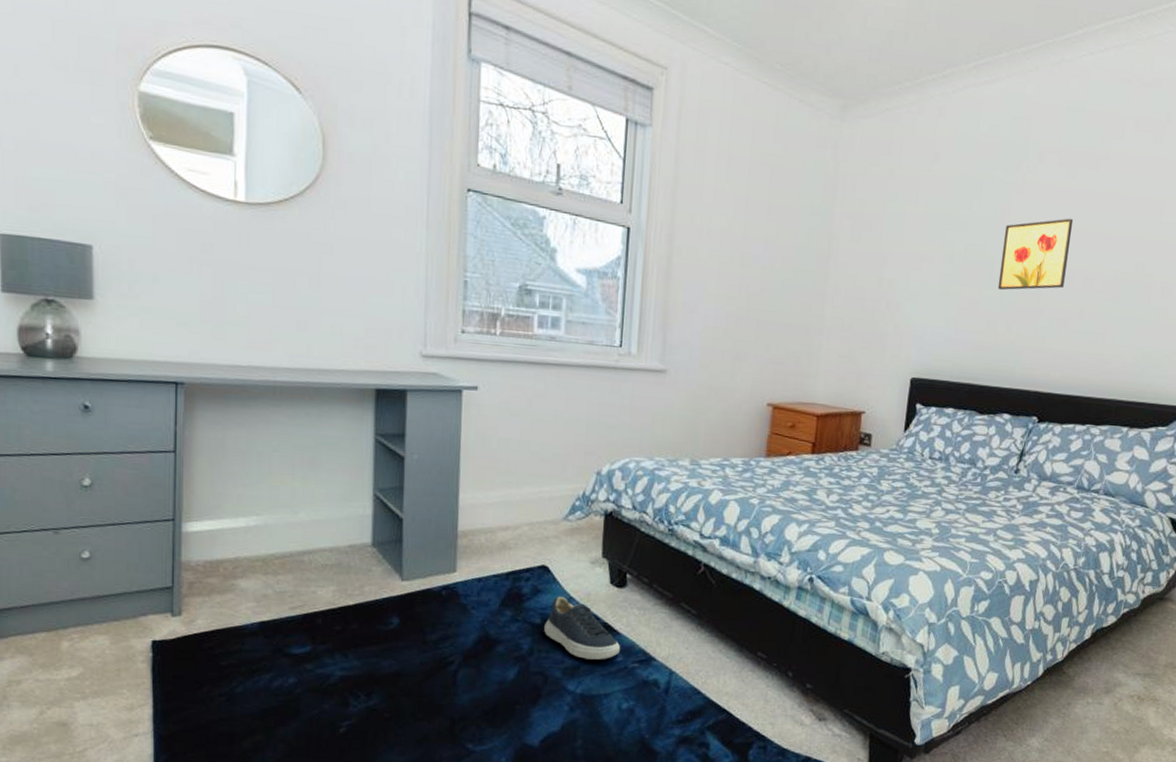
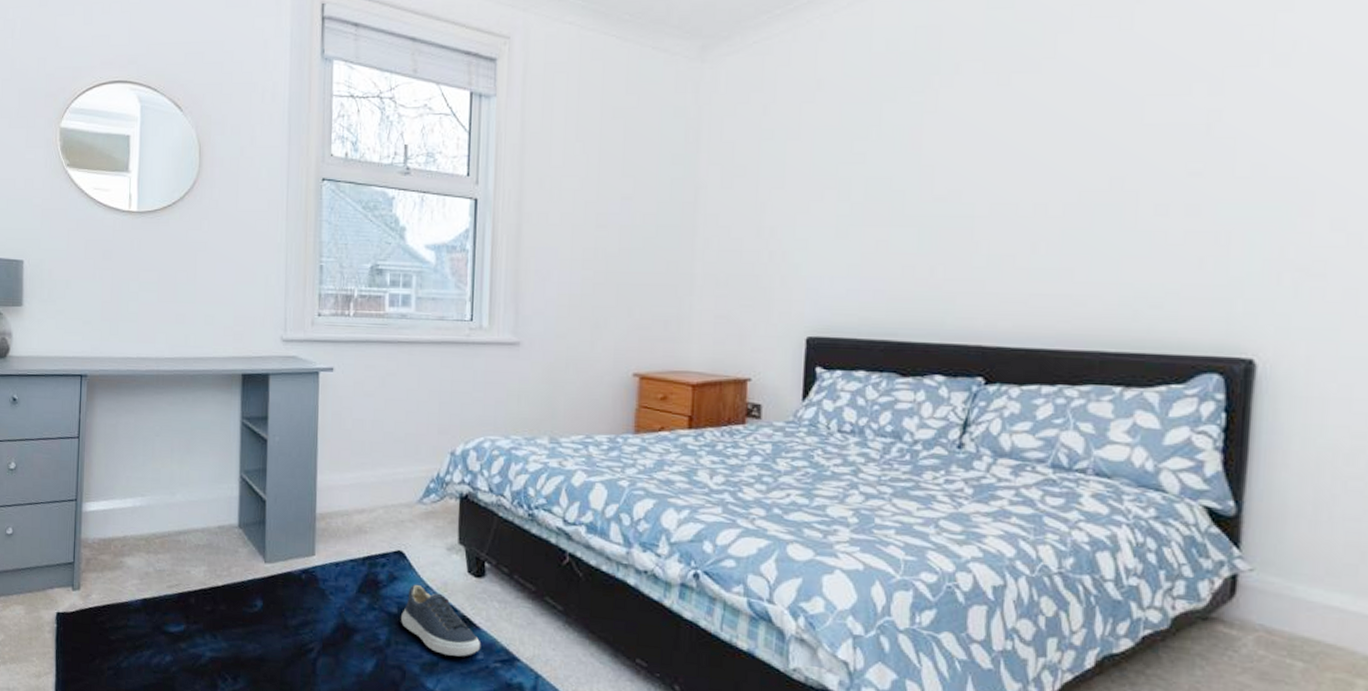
wall art: present [997,218,1074,291] -> none [912,133,1012,228]

